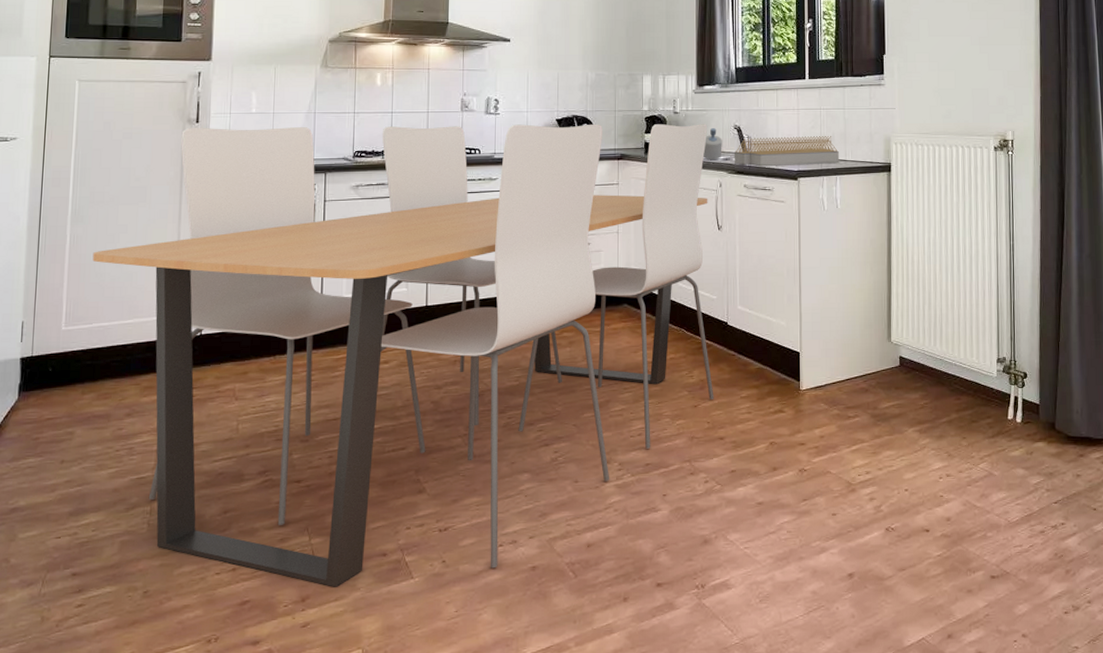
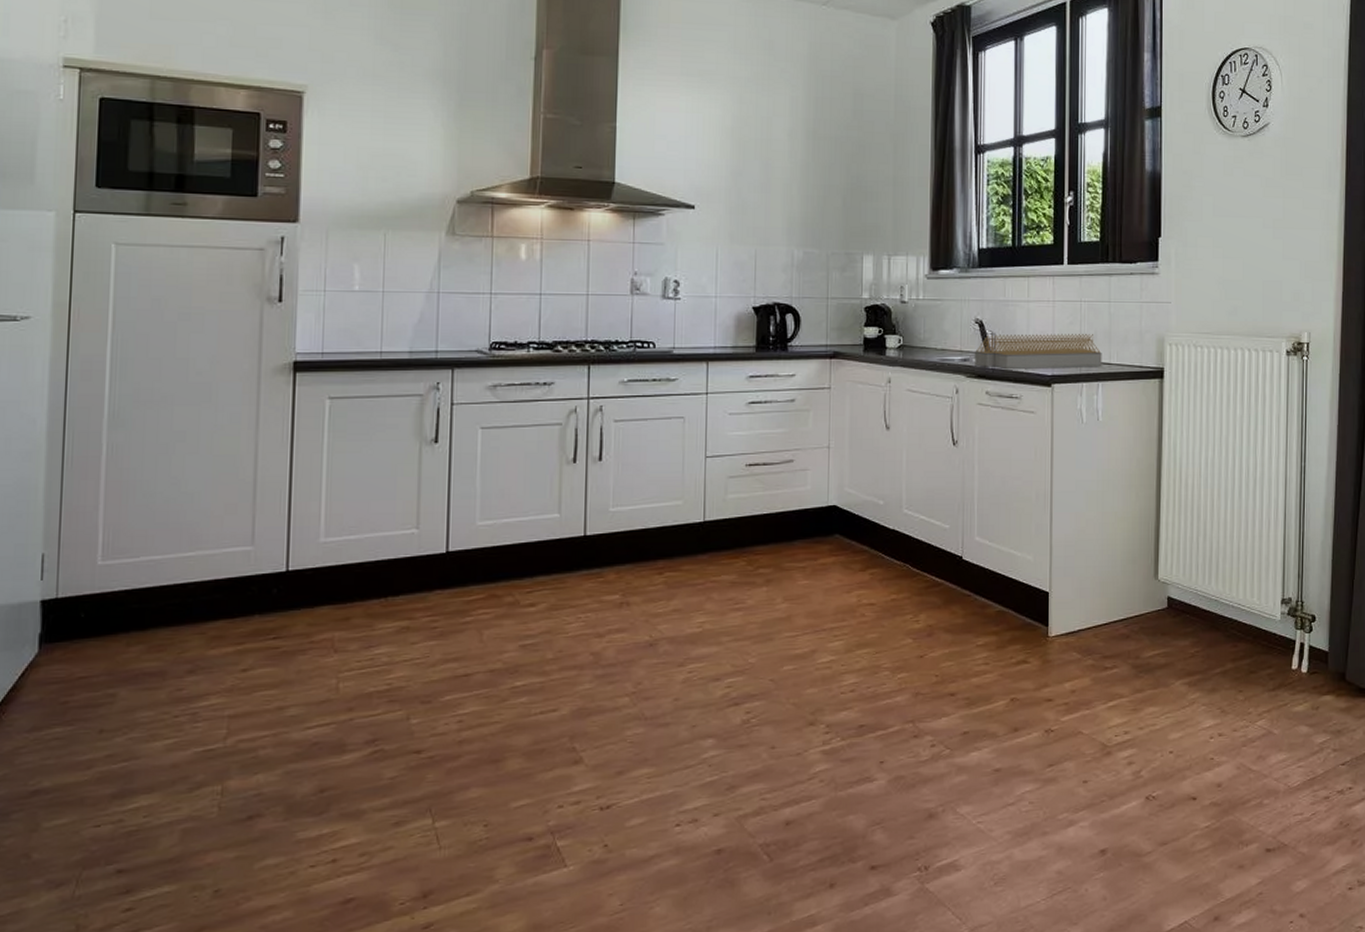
dining table: present [92,124,714,587] -> none [138,307,944,880]
soap dispenser: present [703,128,722,161] -> none [937,322,960,361]

